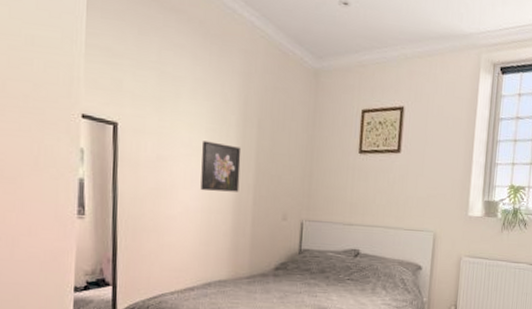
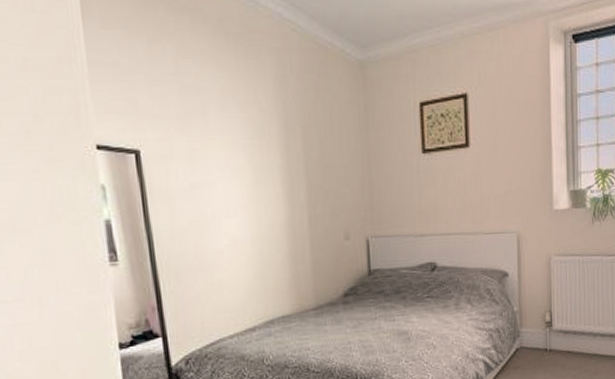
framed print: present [200,141,242,192] -> none [240,159,291,218]

